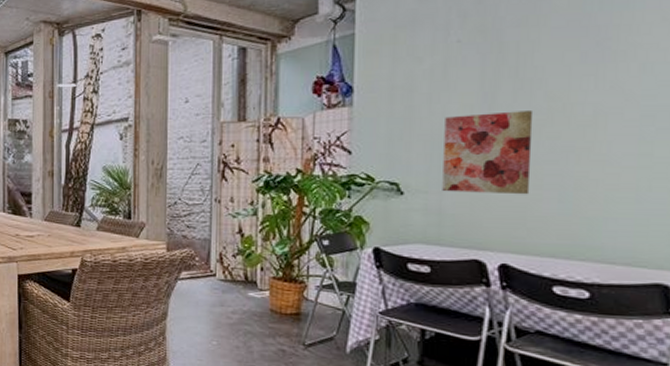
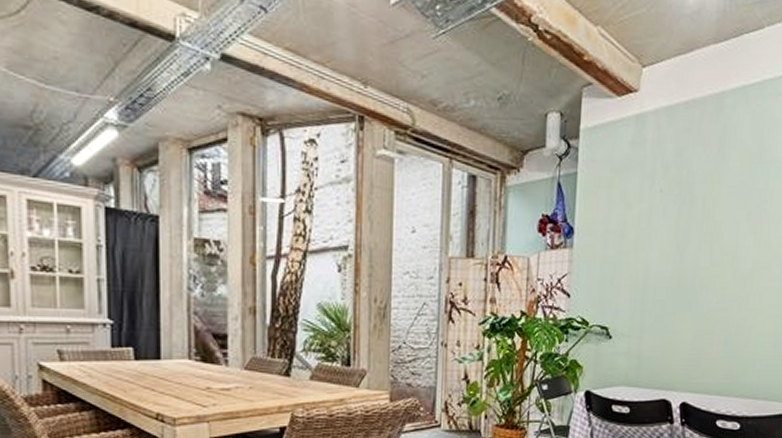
wall art: present [442,111,534,195] -> none [642,261,712,339]

